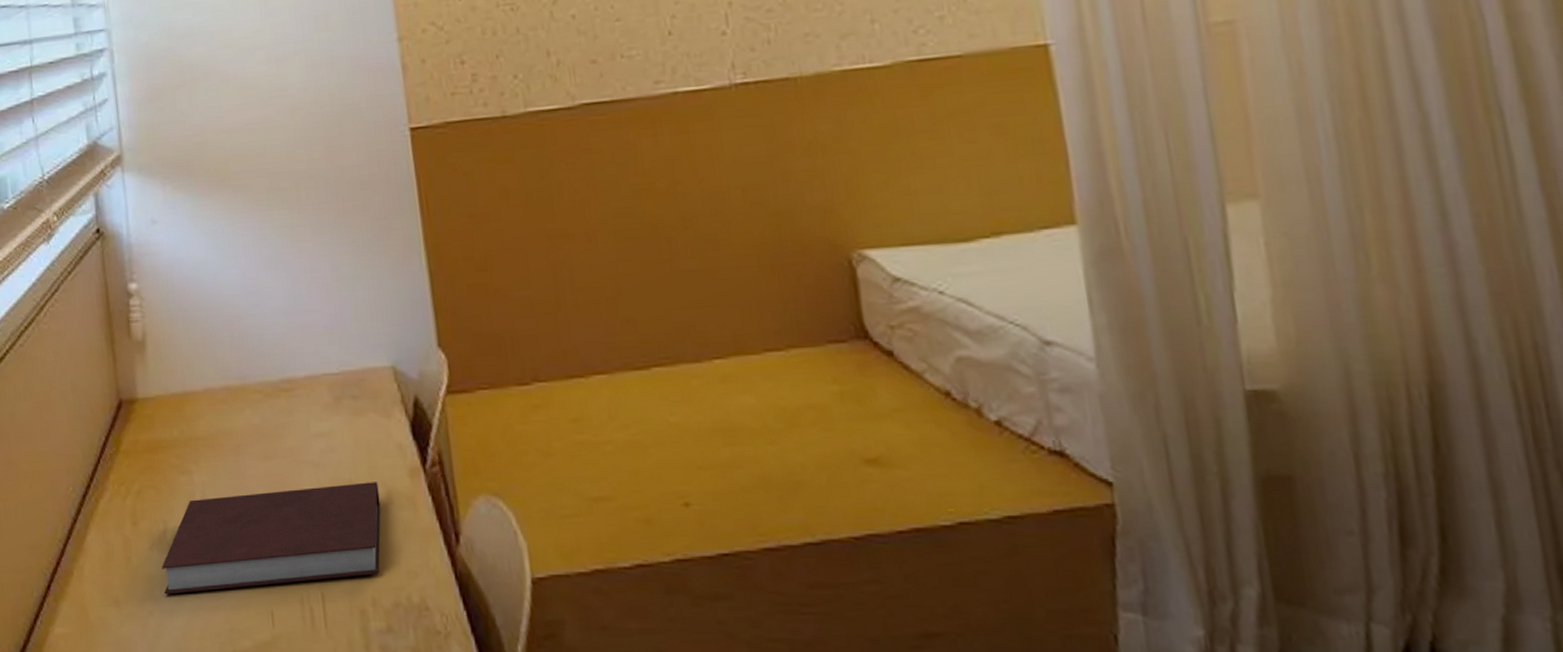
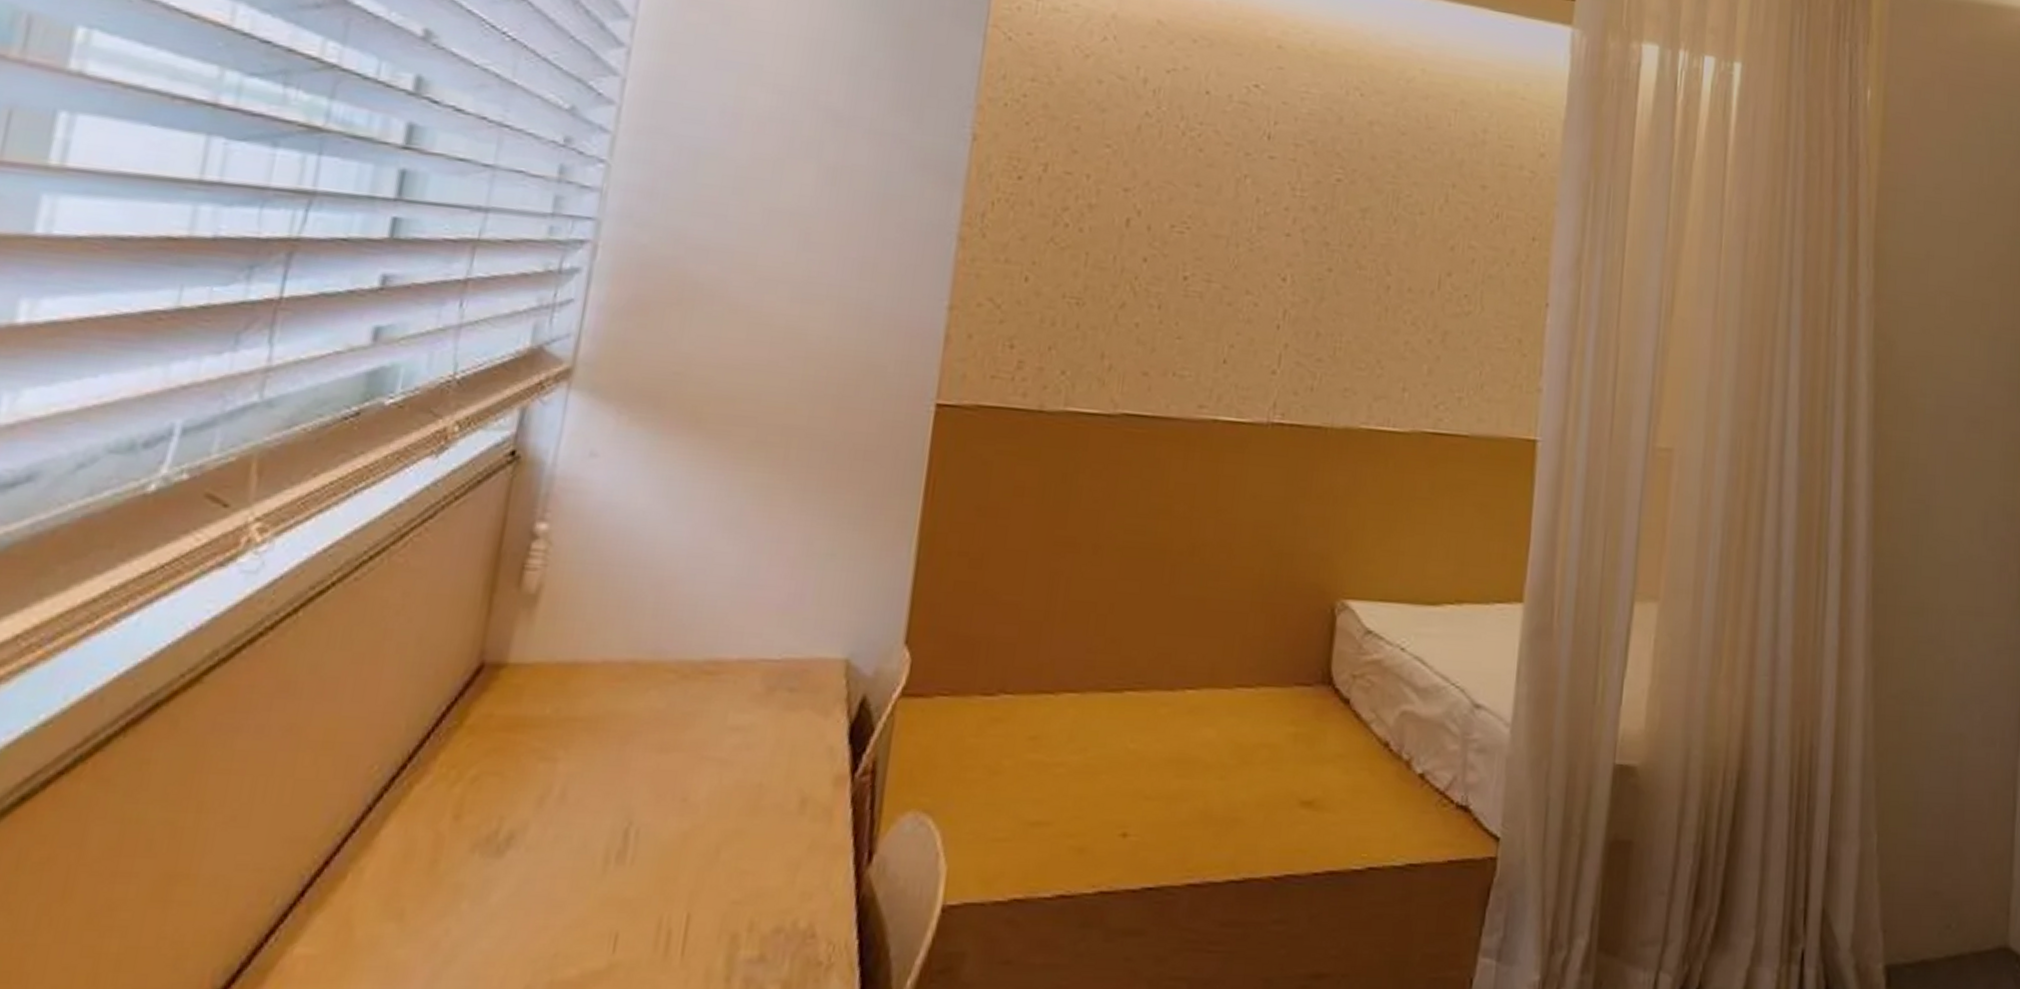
notebook: present [162,482,381,595] -> none [474,787,793,909]

